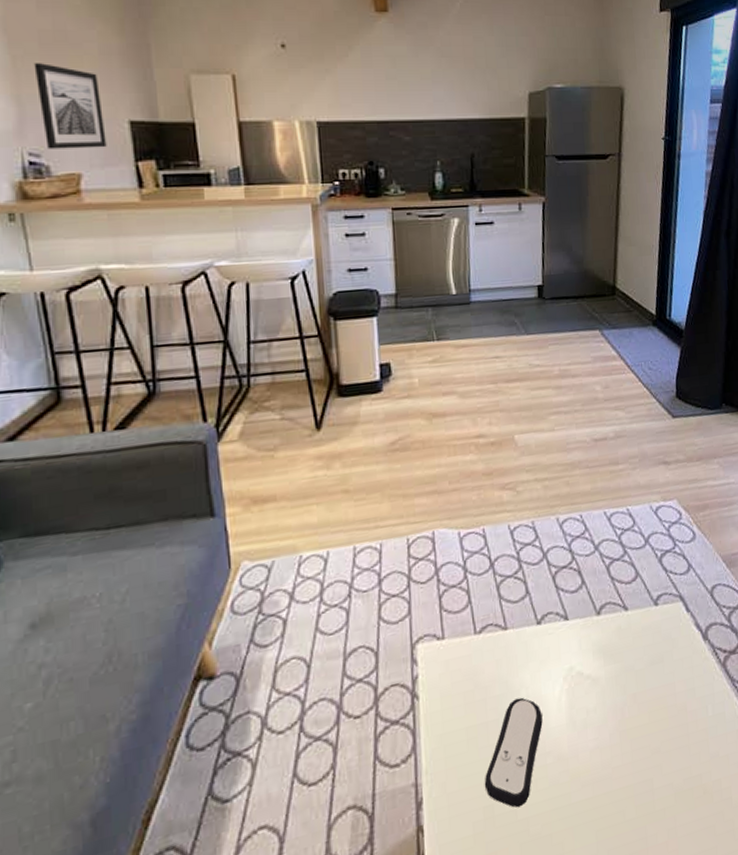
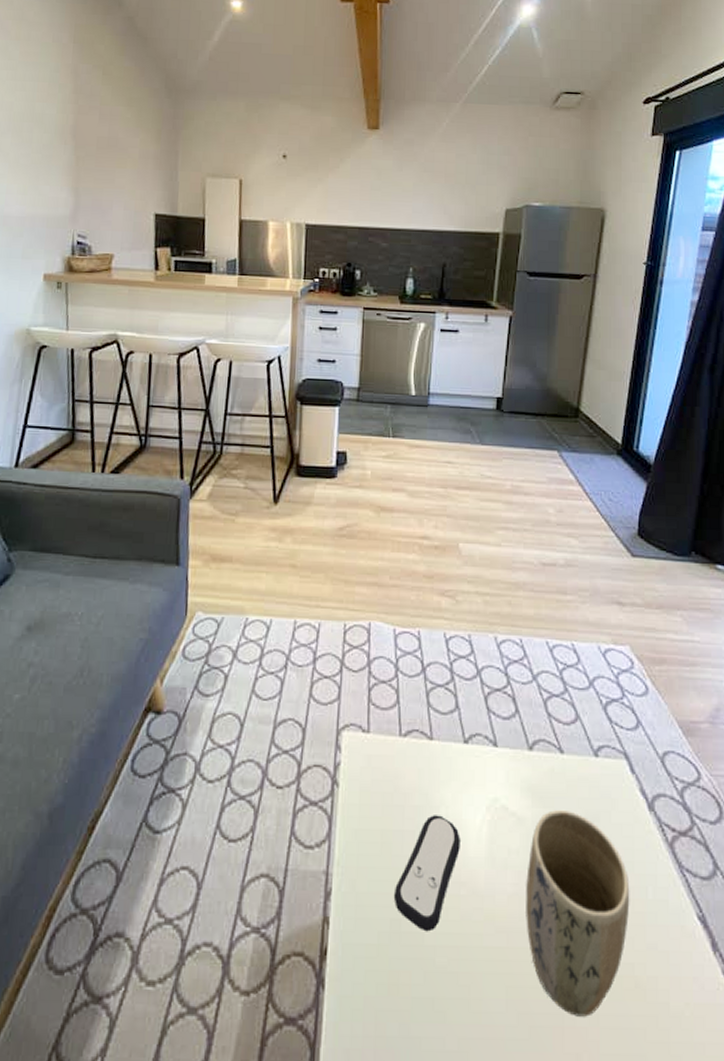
wall art: present [33,63,107,149] -> none [90,163,136,235]
plant pot: none [604,659,695,836] -> present [526,809,630,1017]

